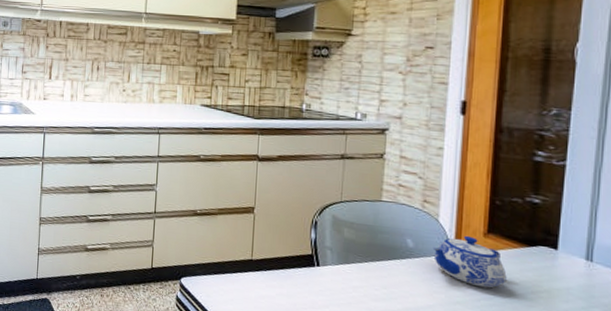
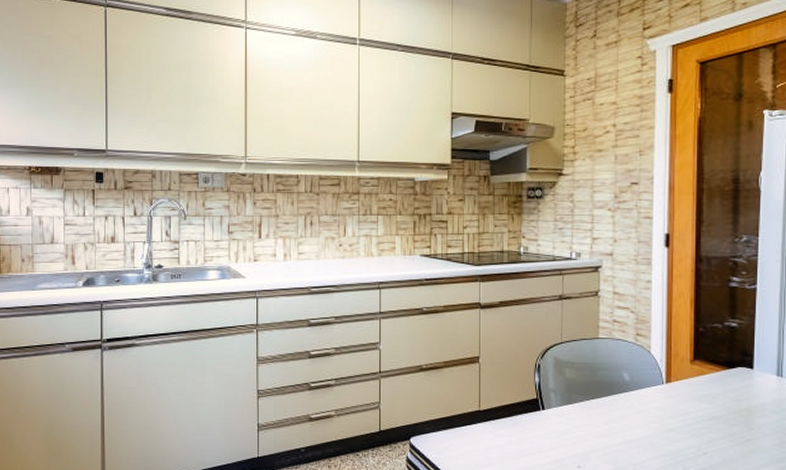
teapot: present [433,235,507,288] -> none [648,364,712,413]

